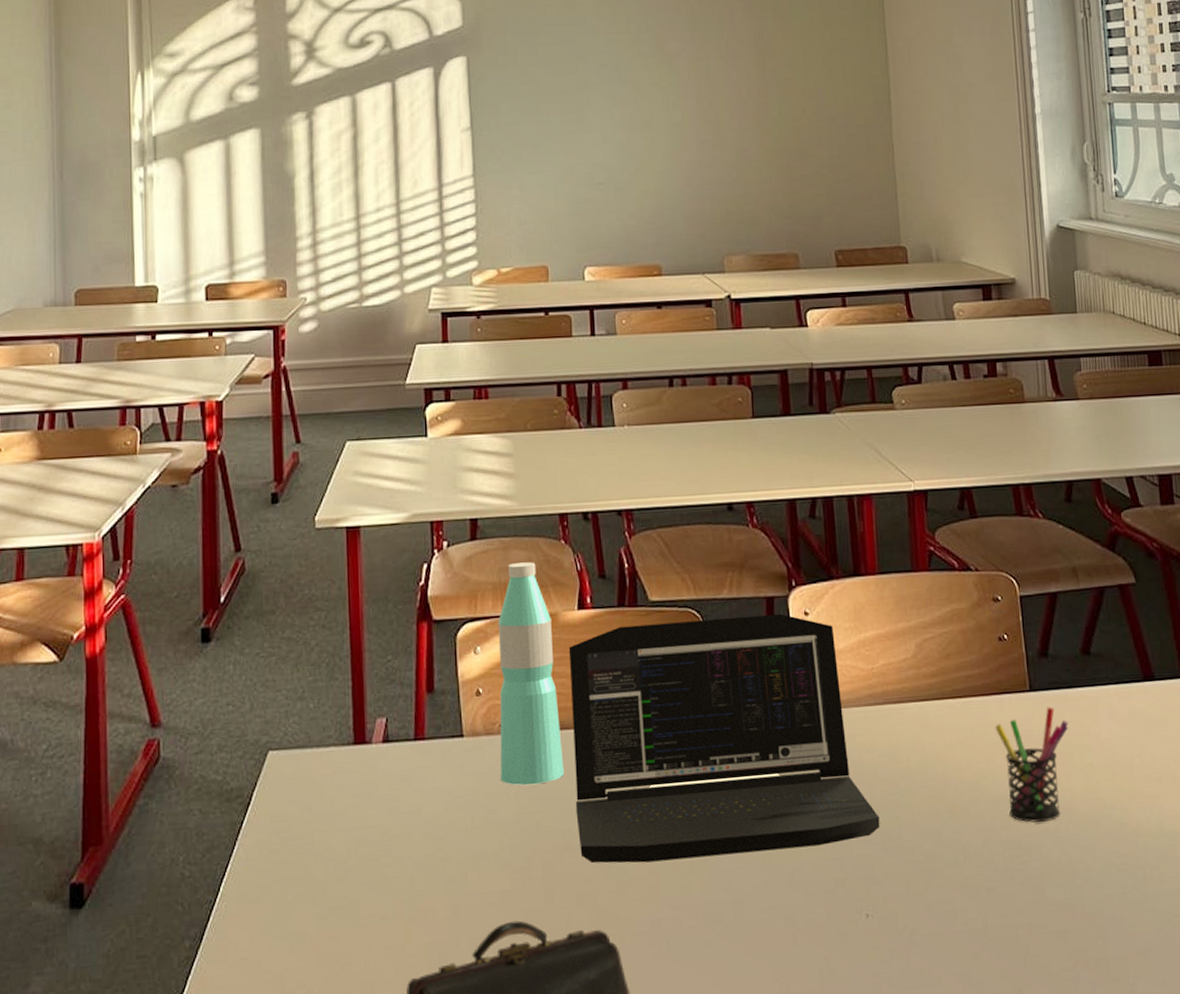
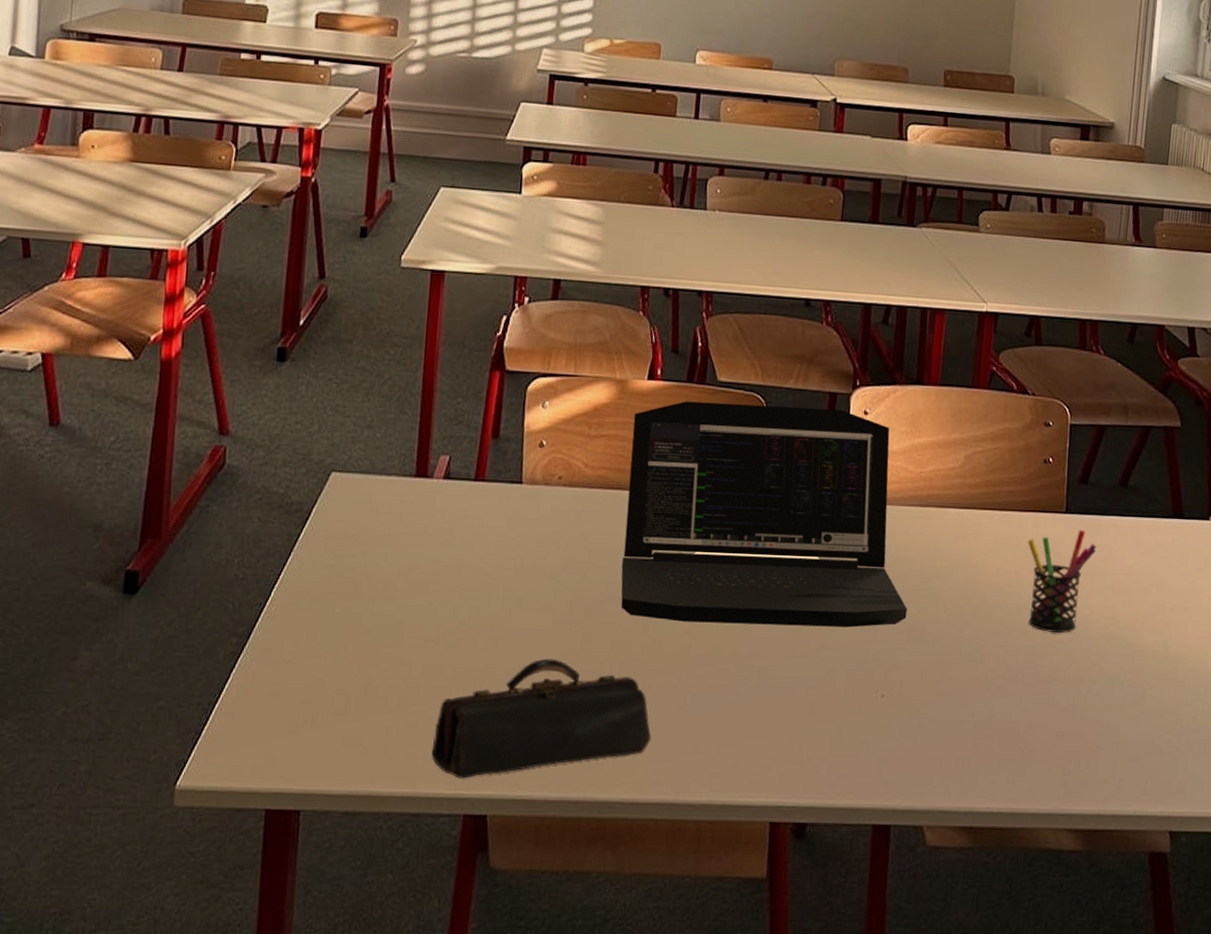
water bottle: present [498,562,565,786] -> none [553,327,621,537]

